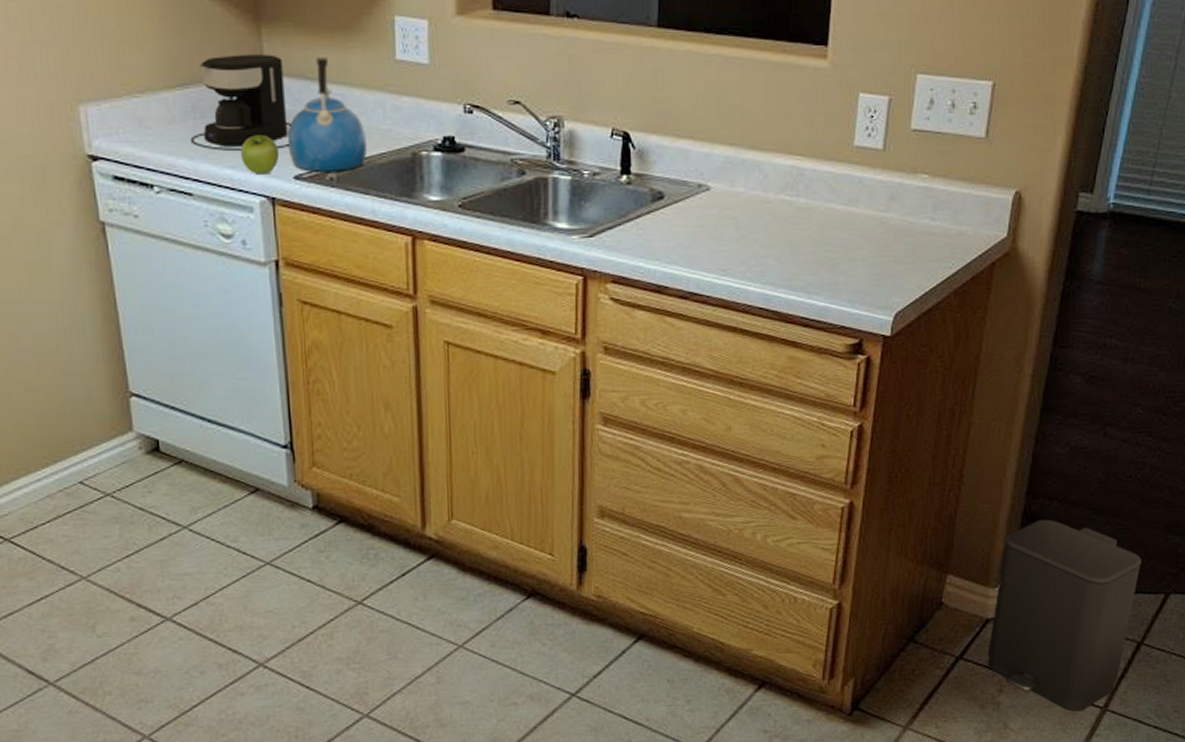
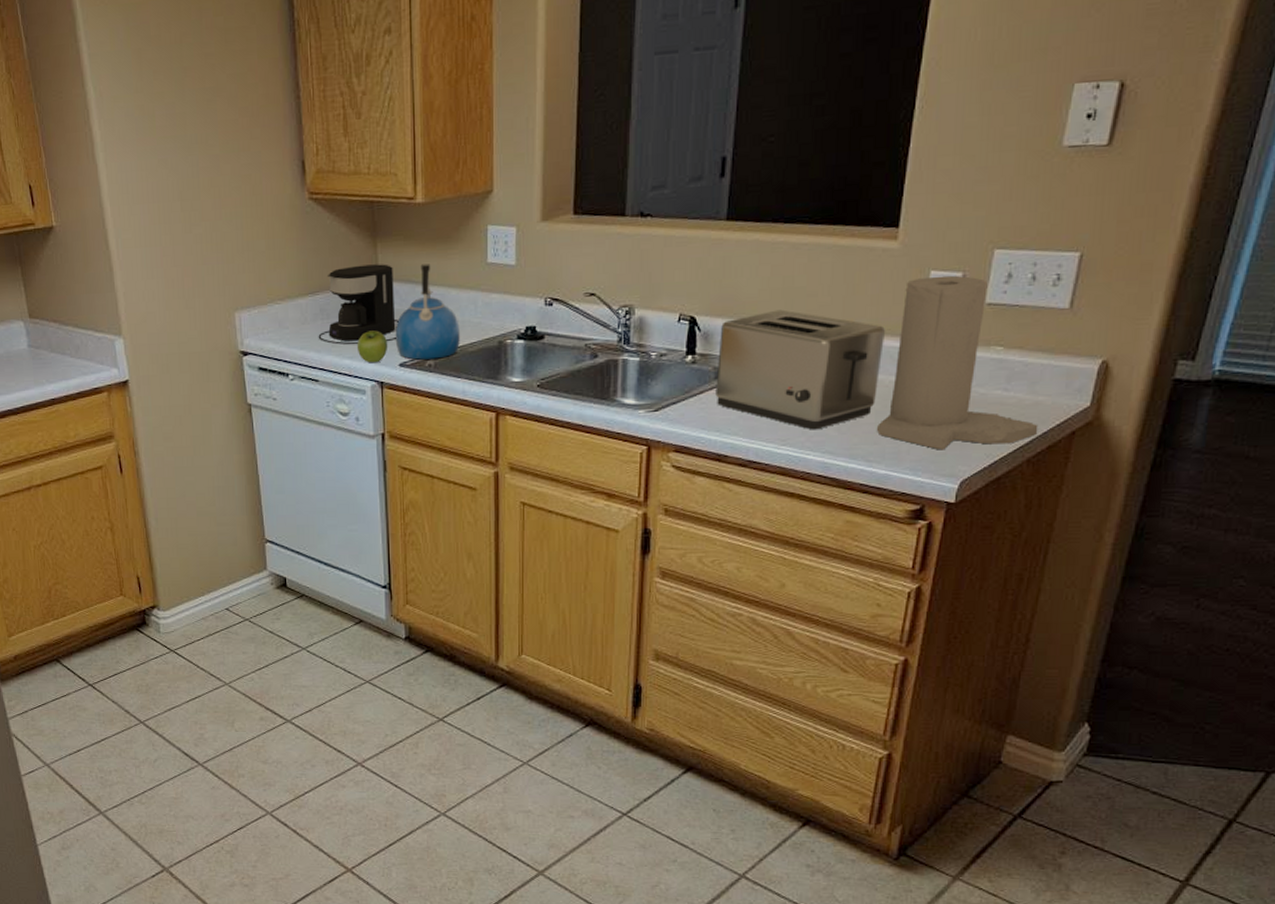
toaster: none [653,128,820,259] -> present [715,309,886,430]
paper towel: none [814,99,963,281] -> present [876,275,1039,450]
pedal bin: present [987,519,1142,712] -> none [1049,687,1238,882]

